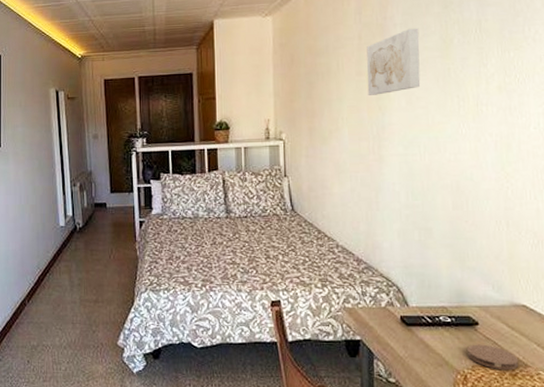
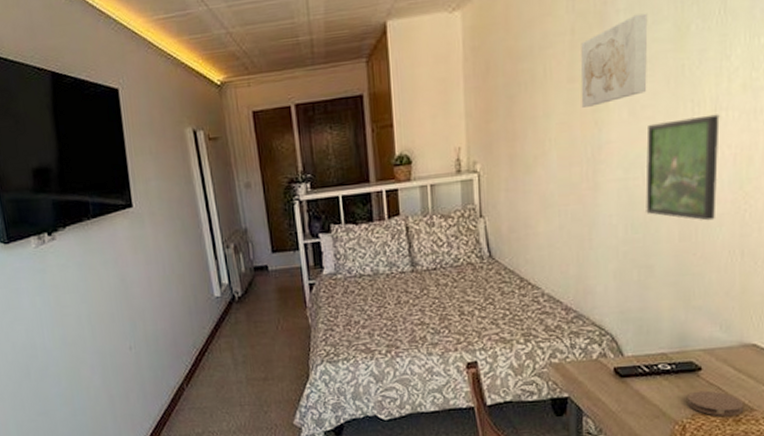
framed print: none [422,108,483,194] -> present [646,114,720,221]

